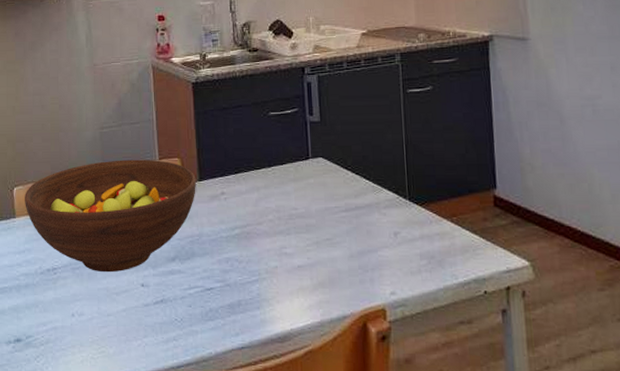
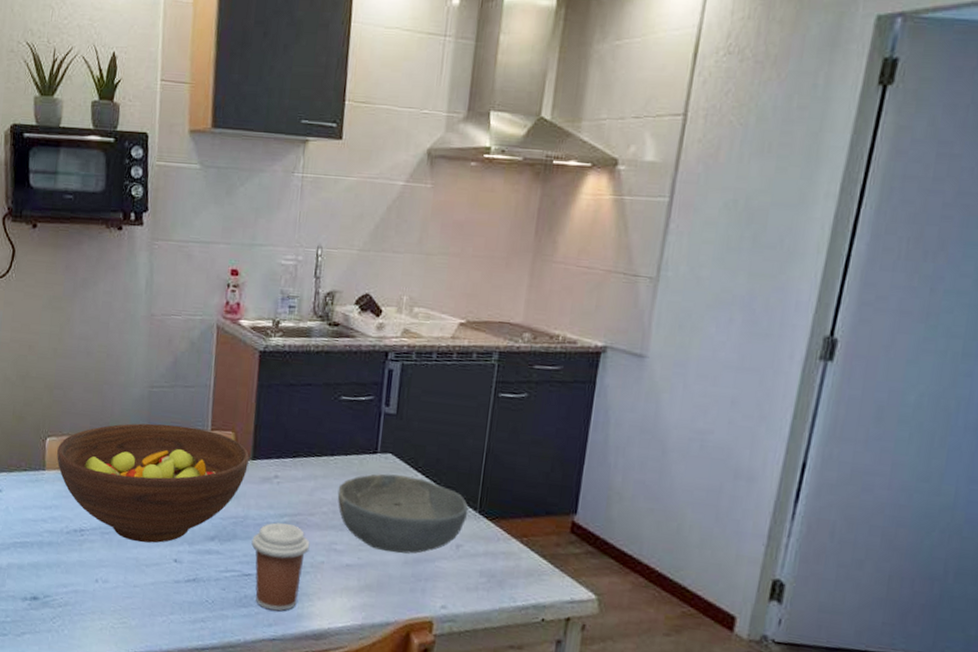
coffee cup: none [209,236,263,320] -> present [251,522,310,612]
bowl: none [279,176,400,249] -> present [337,473,469,554]

